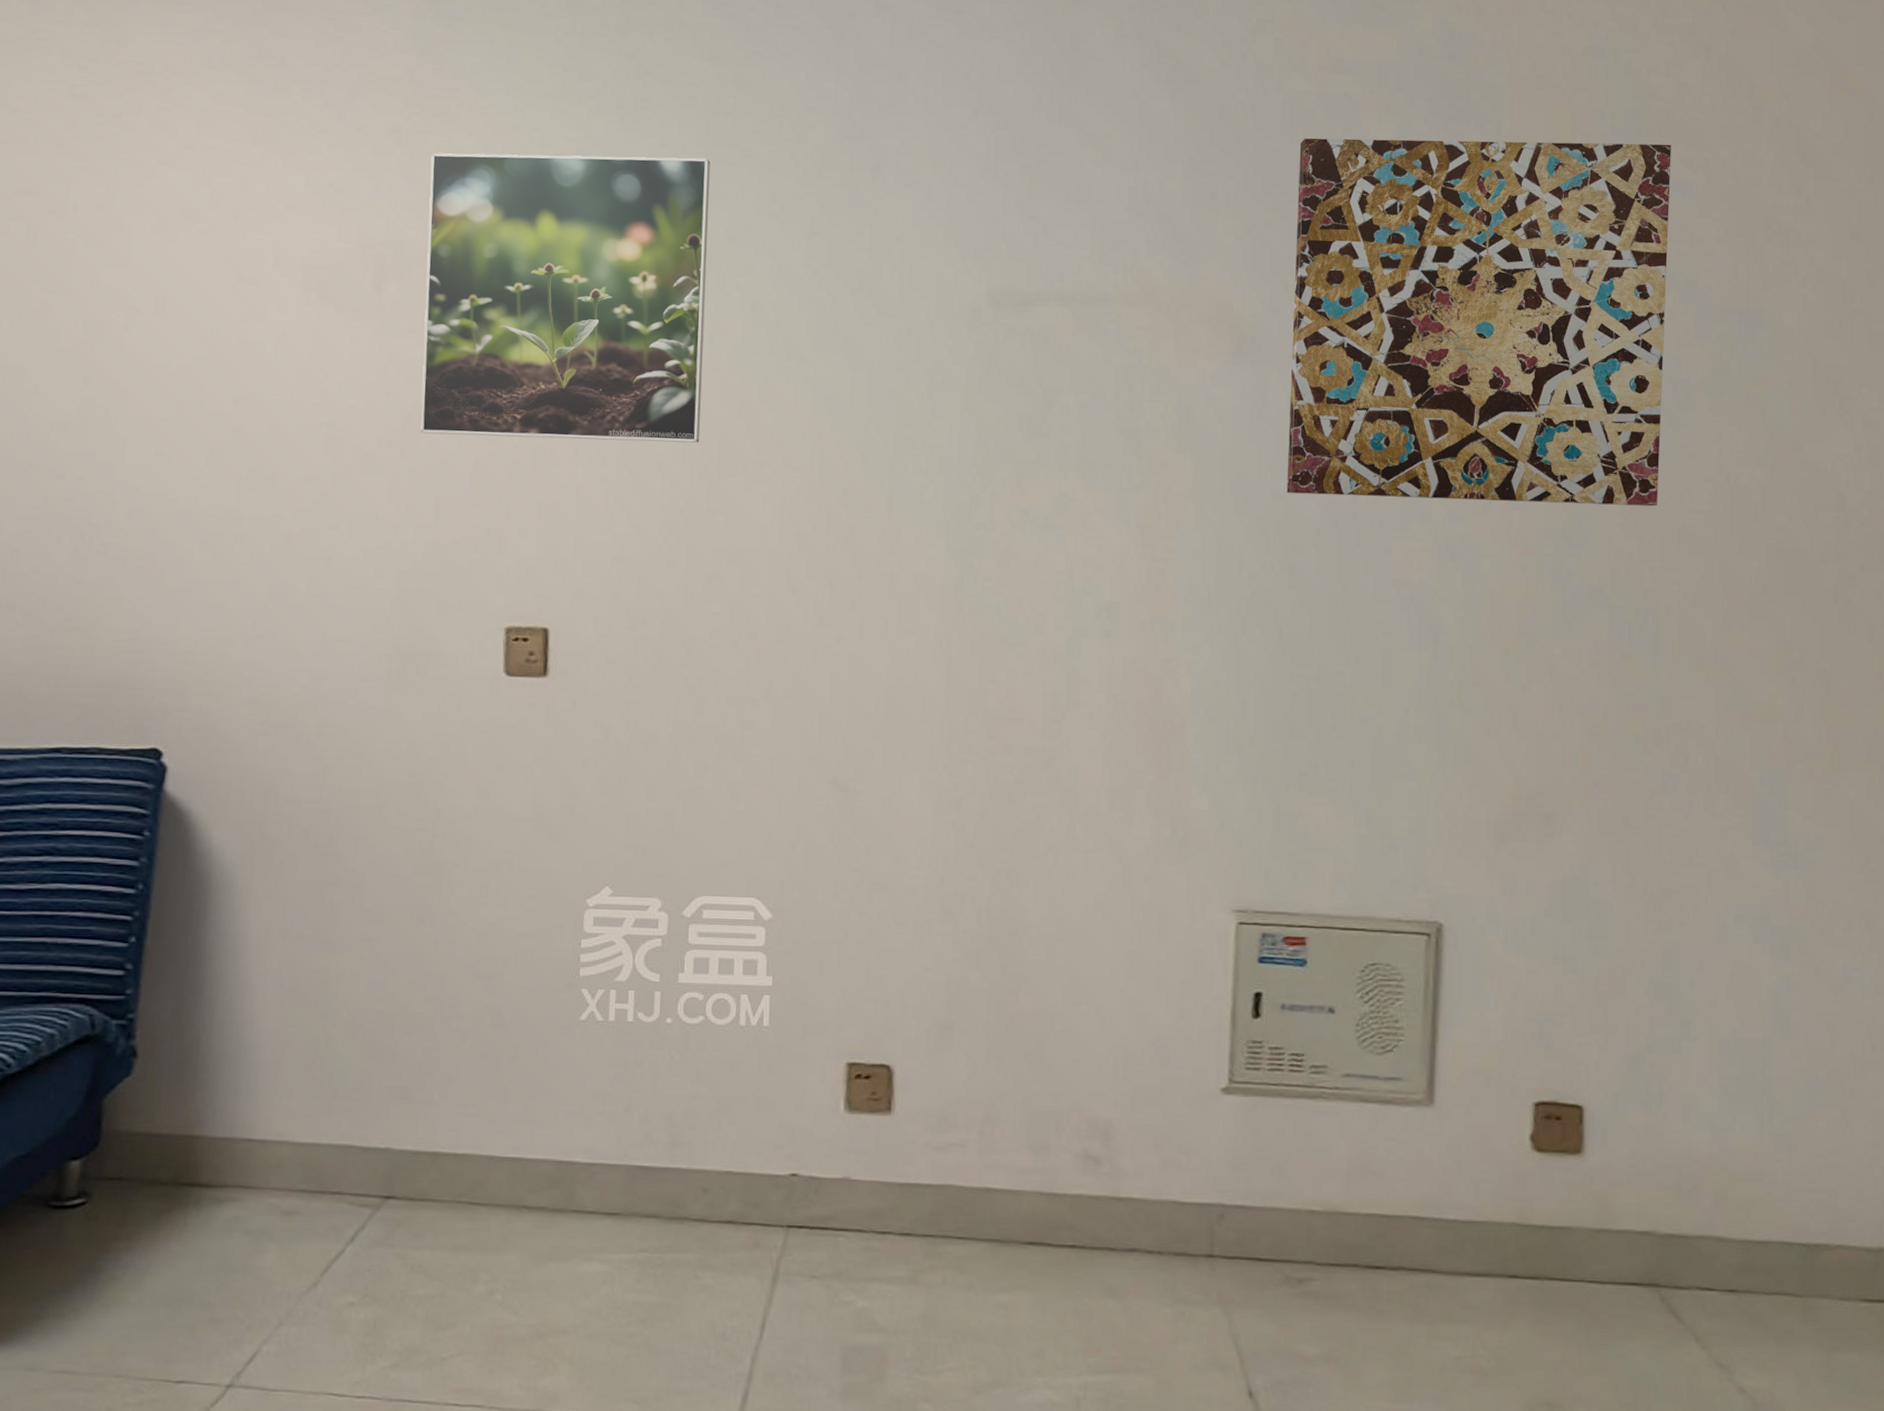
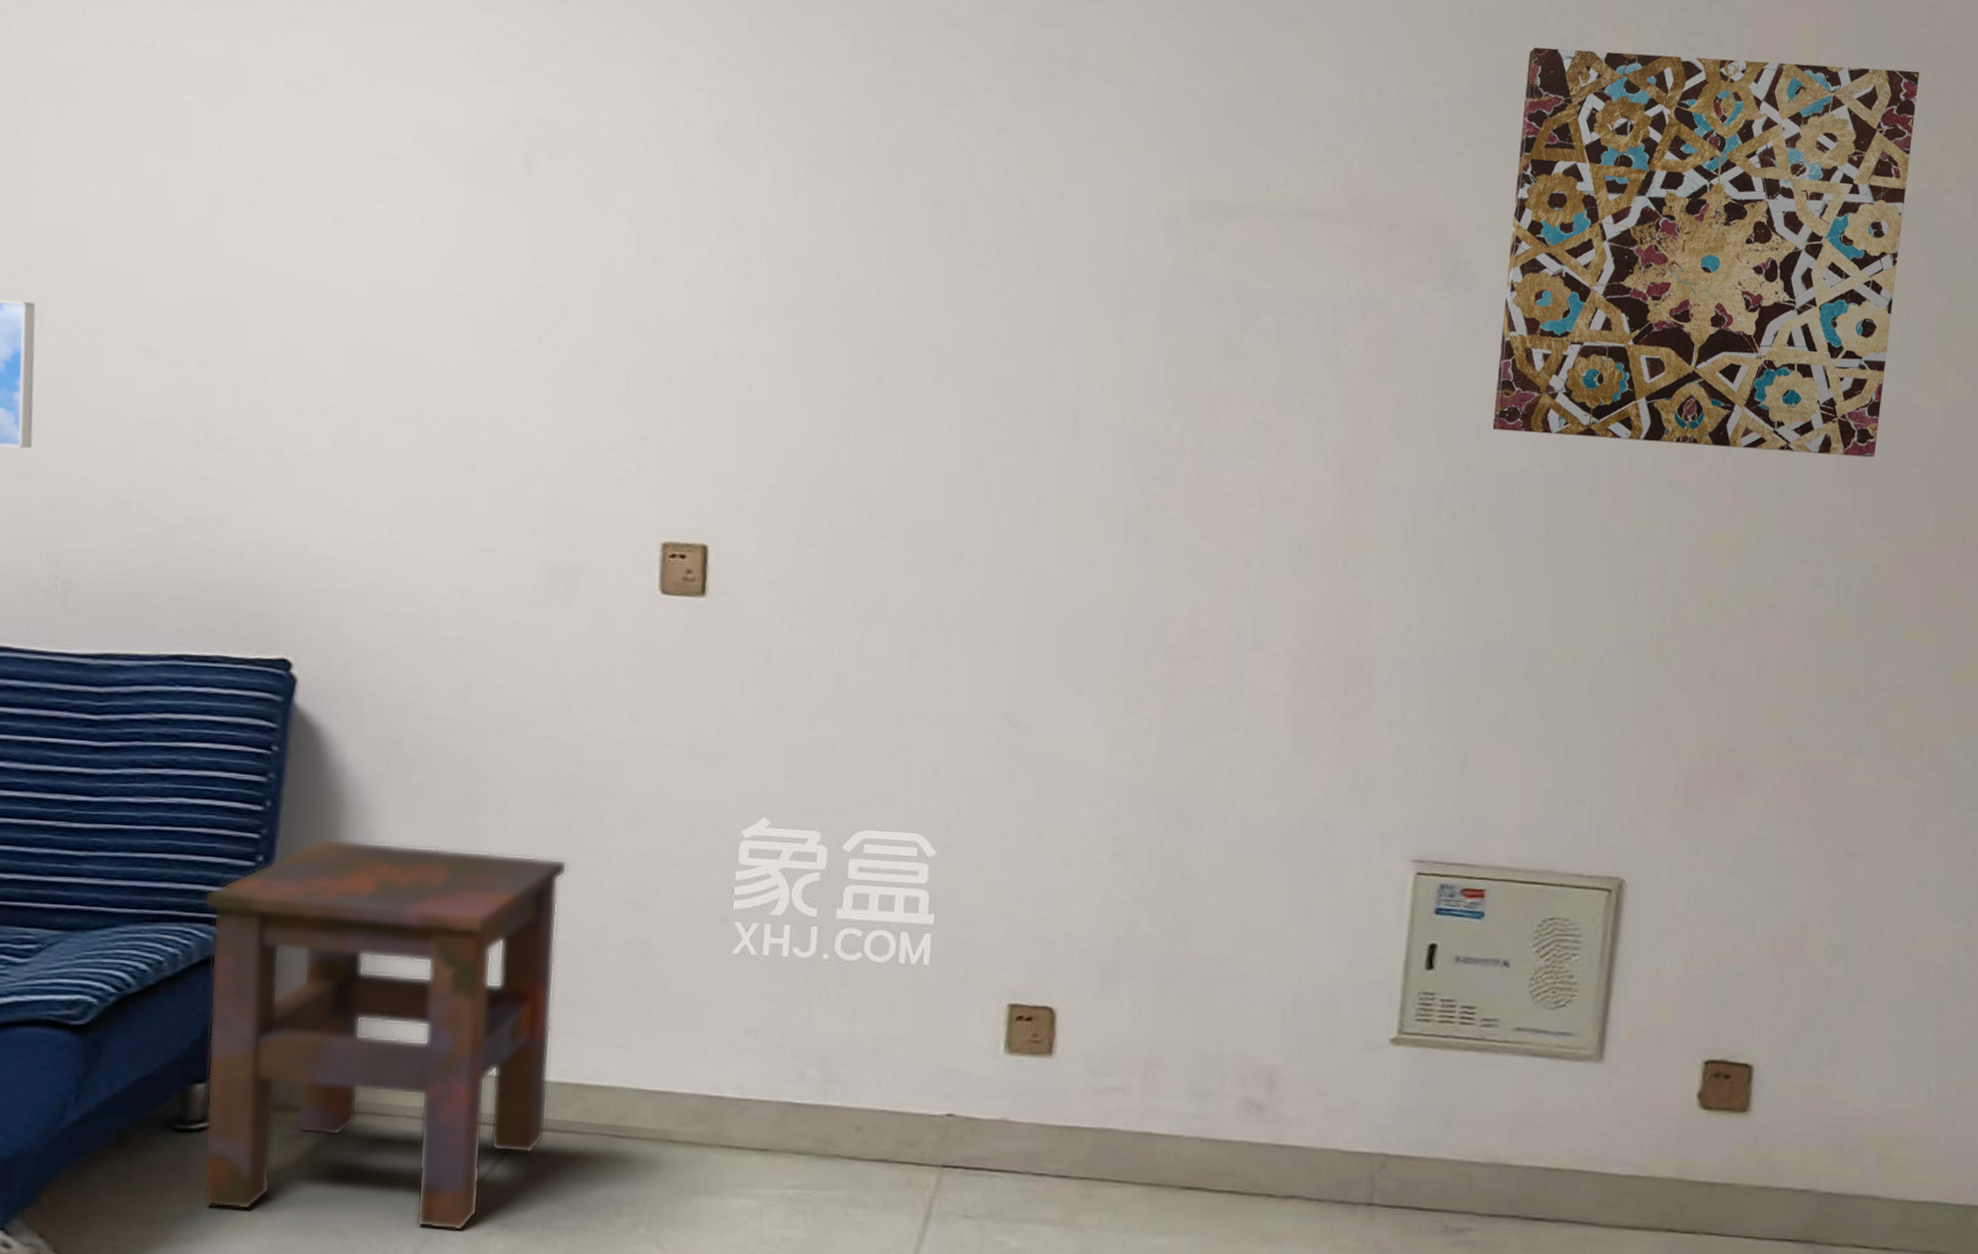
side table: none [77,918,422,1303] -> present [203,838,568,1232]
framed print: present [420,153,710,443] -> none [573,21,895,353]

